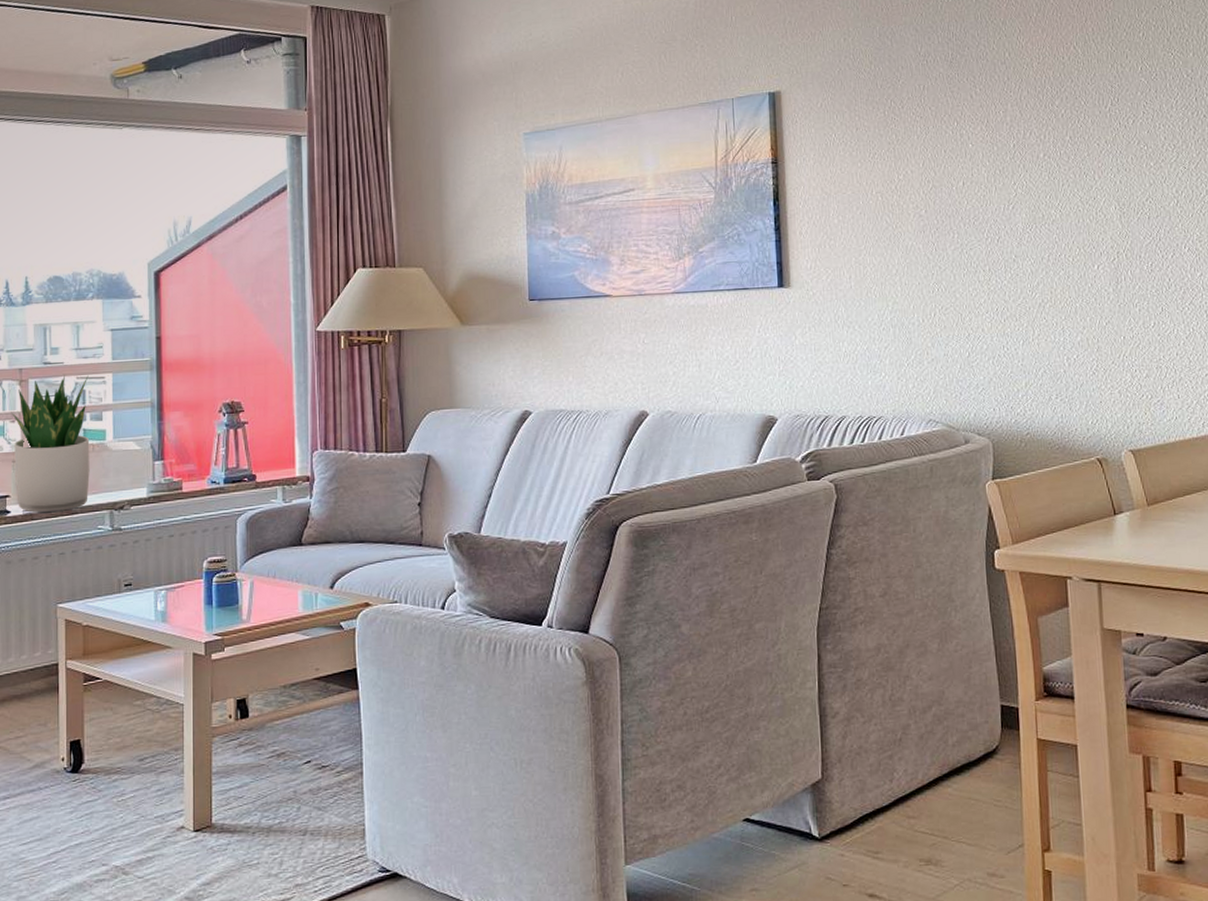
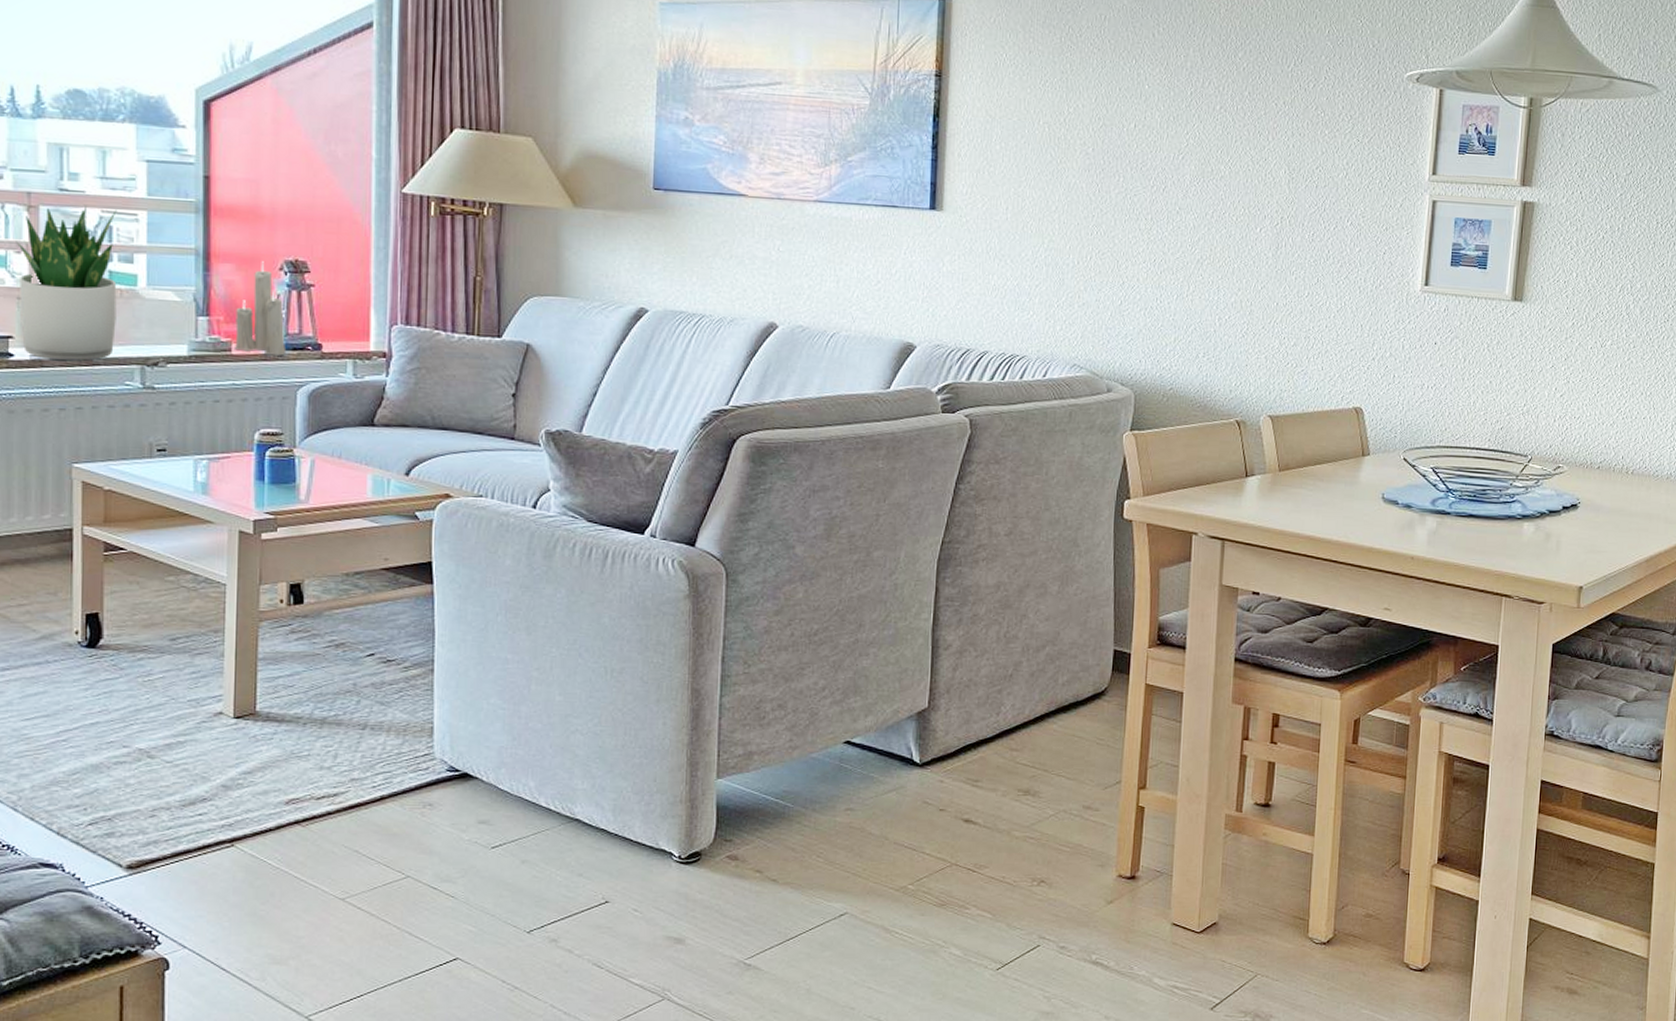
candle: none [184,406,227,490] -> present [233,261,287,356]

